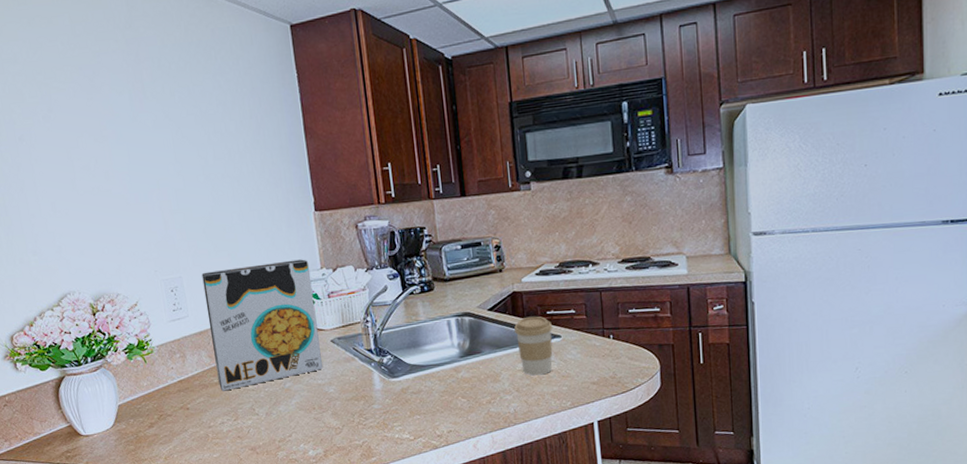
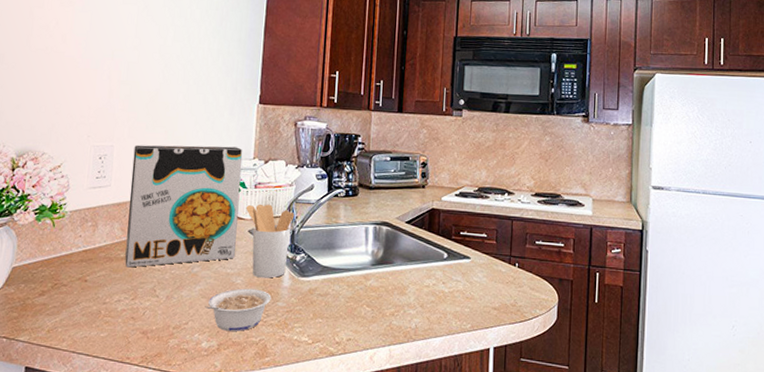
legume: none [304,395,367,438] -> present [204,288,272,331]
utensil holder: none [323,311,375,385] -> present [246,204,295,278]
coffee cup: present [514,316,553,376] -> none [428,234,464,294]

